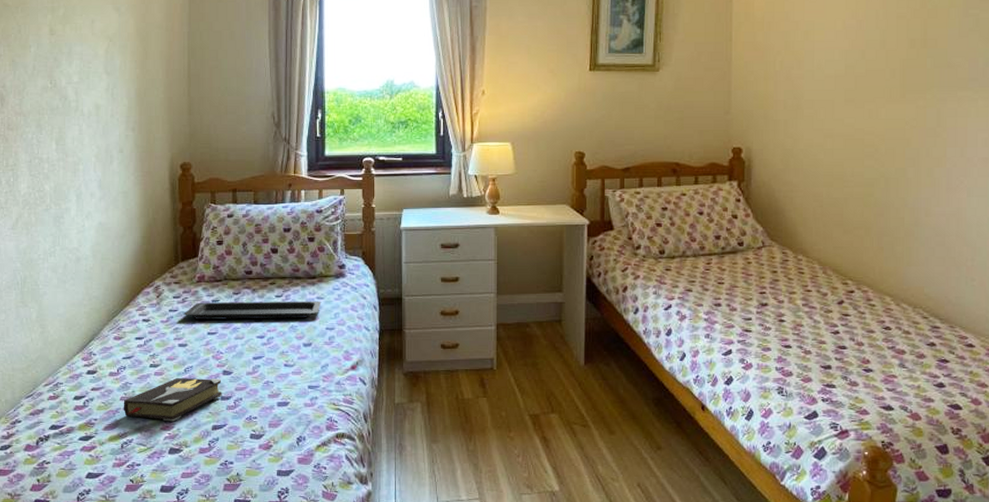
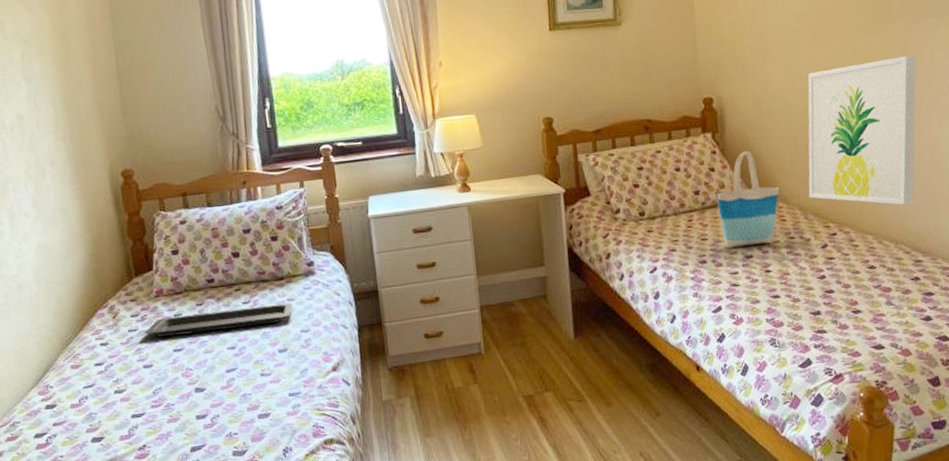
hardback book: present [123,378,222,422] -> none [89,397,197,449]
tote bag: none [737,203,800,294] -> present [717,151,780,248]
wall art: none [829,125,949,270] -> present [807,55,916,205]

